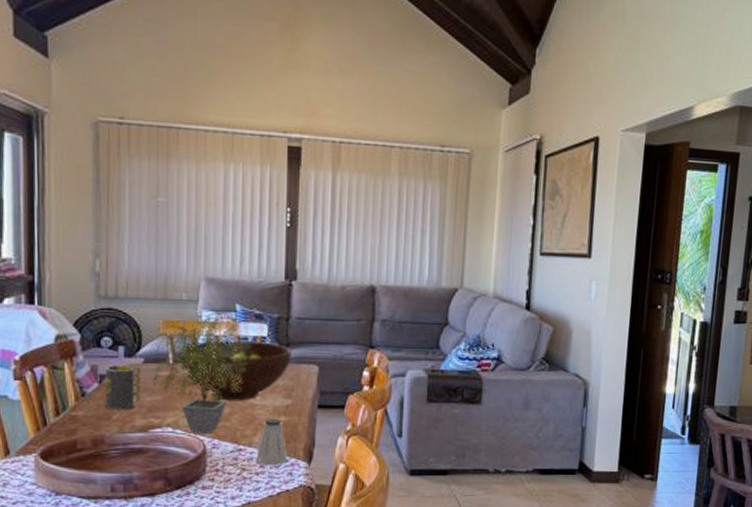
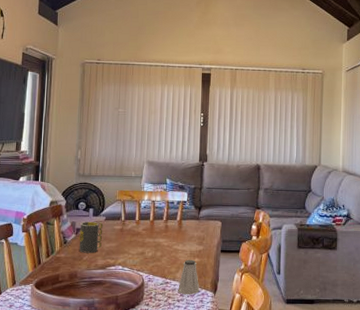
potted plant: present [144,306,255,434] -> none [106,180,179,271]
fruit bowl: present [181,340,292,401] -> none [130,204,203,247]

